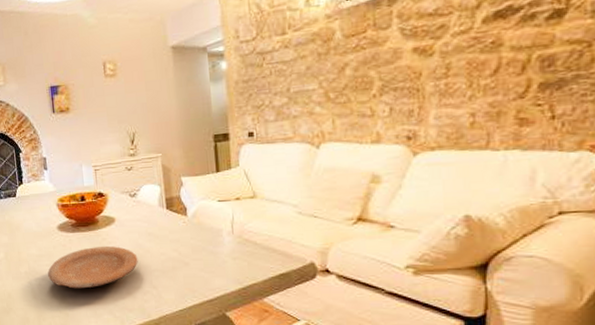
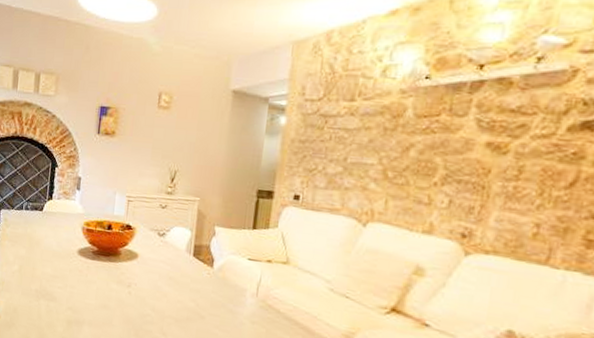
plate: present [48,245,138,289] -> none [58,278,154,321]

